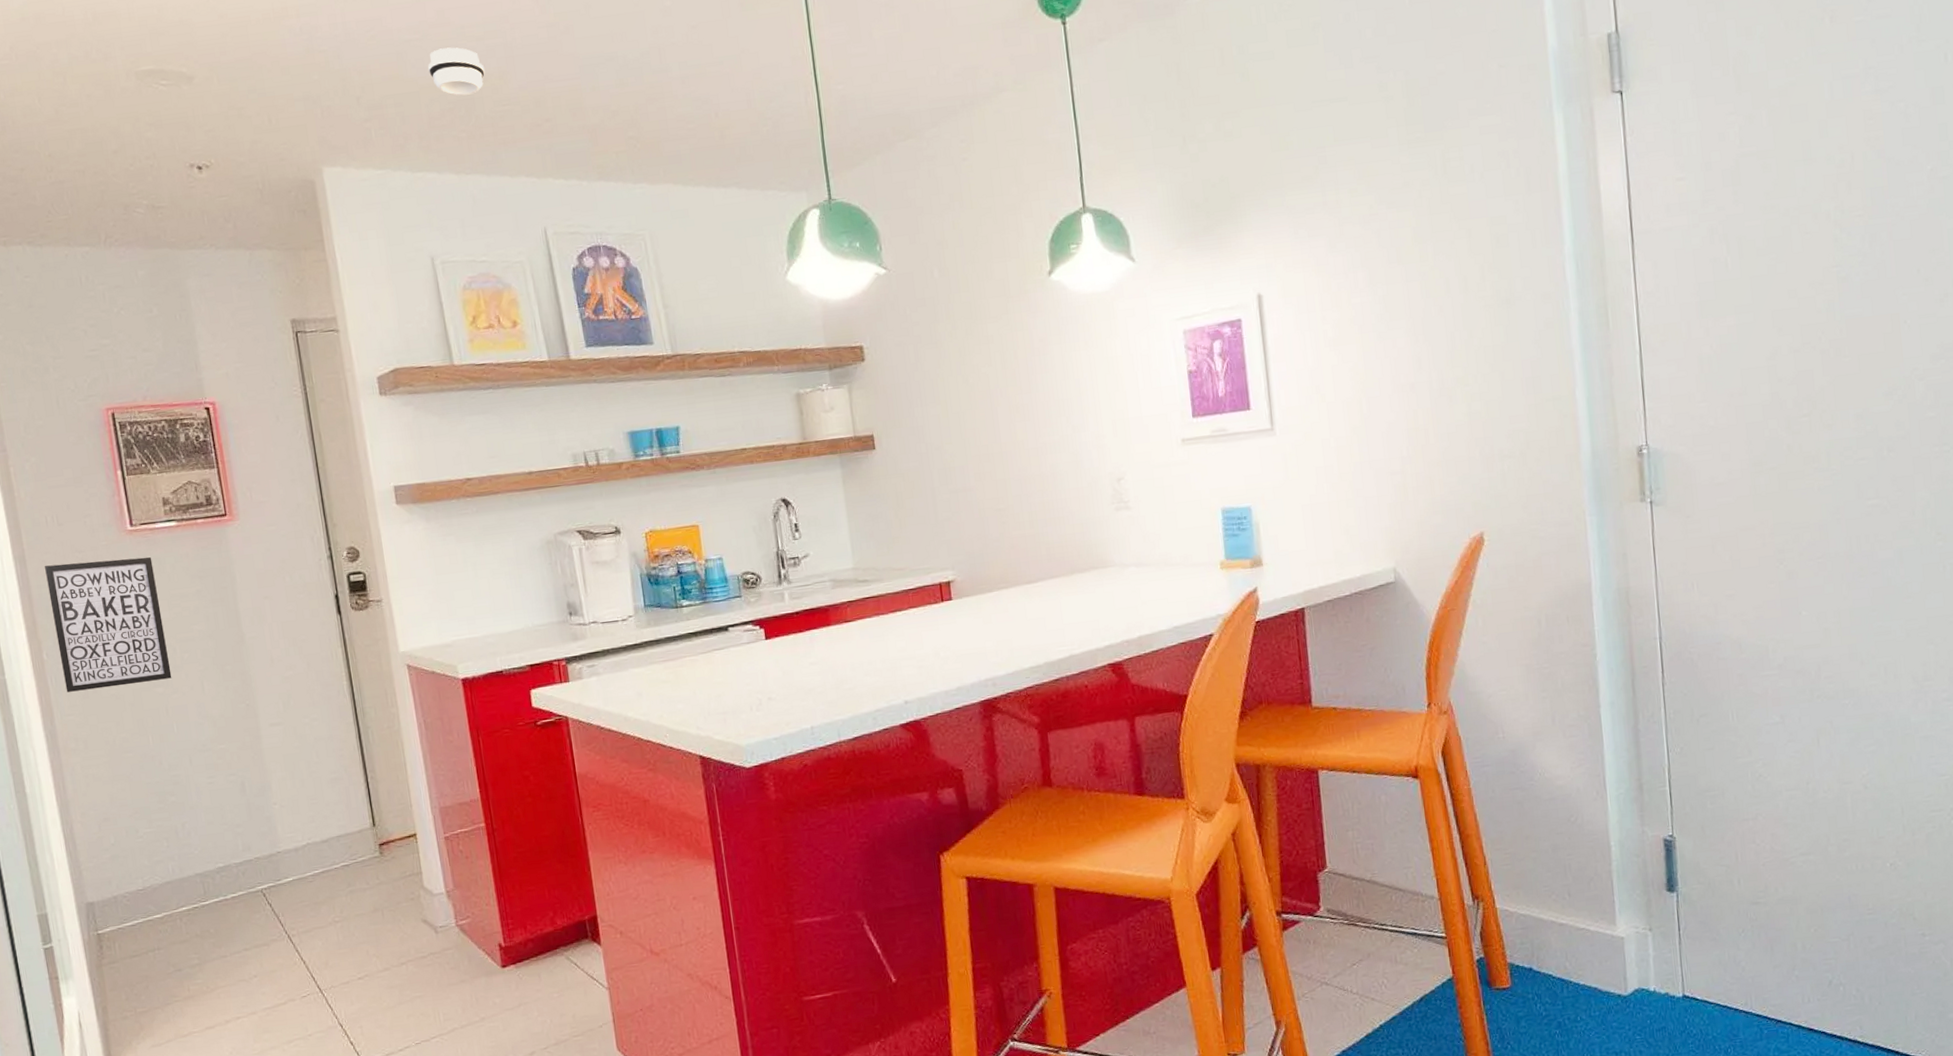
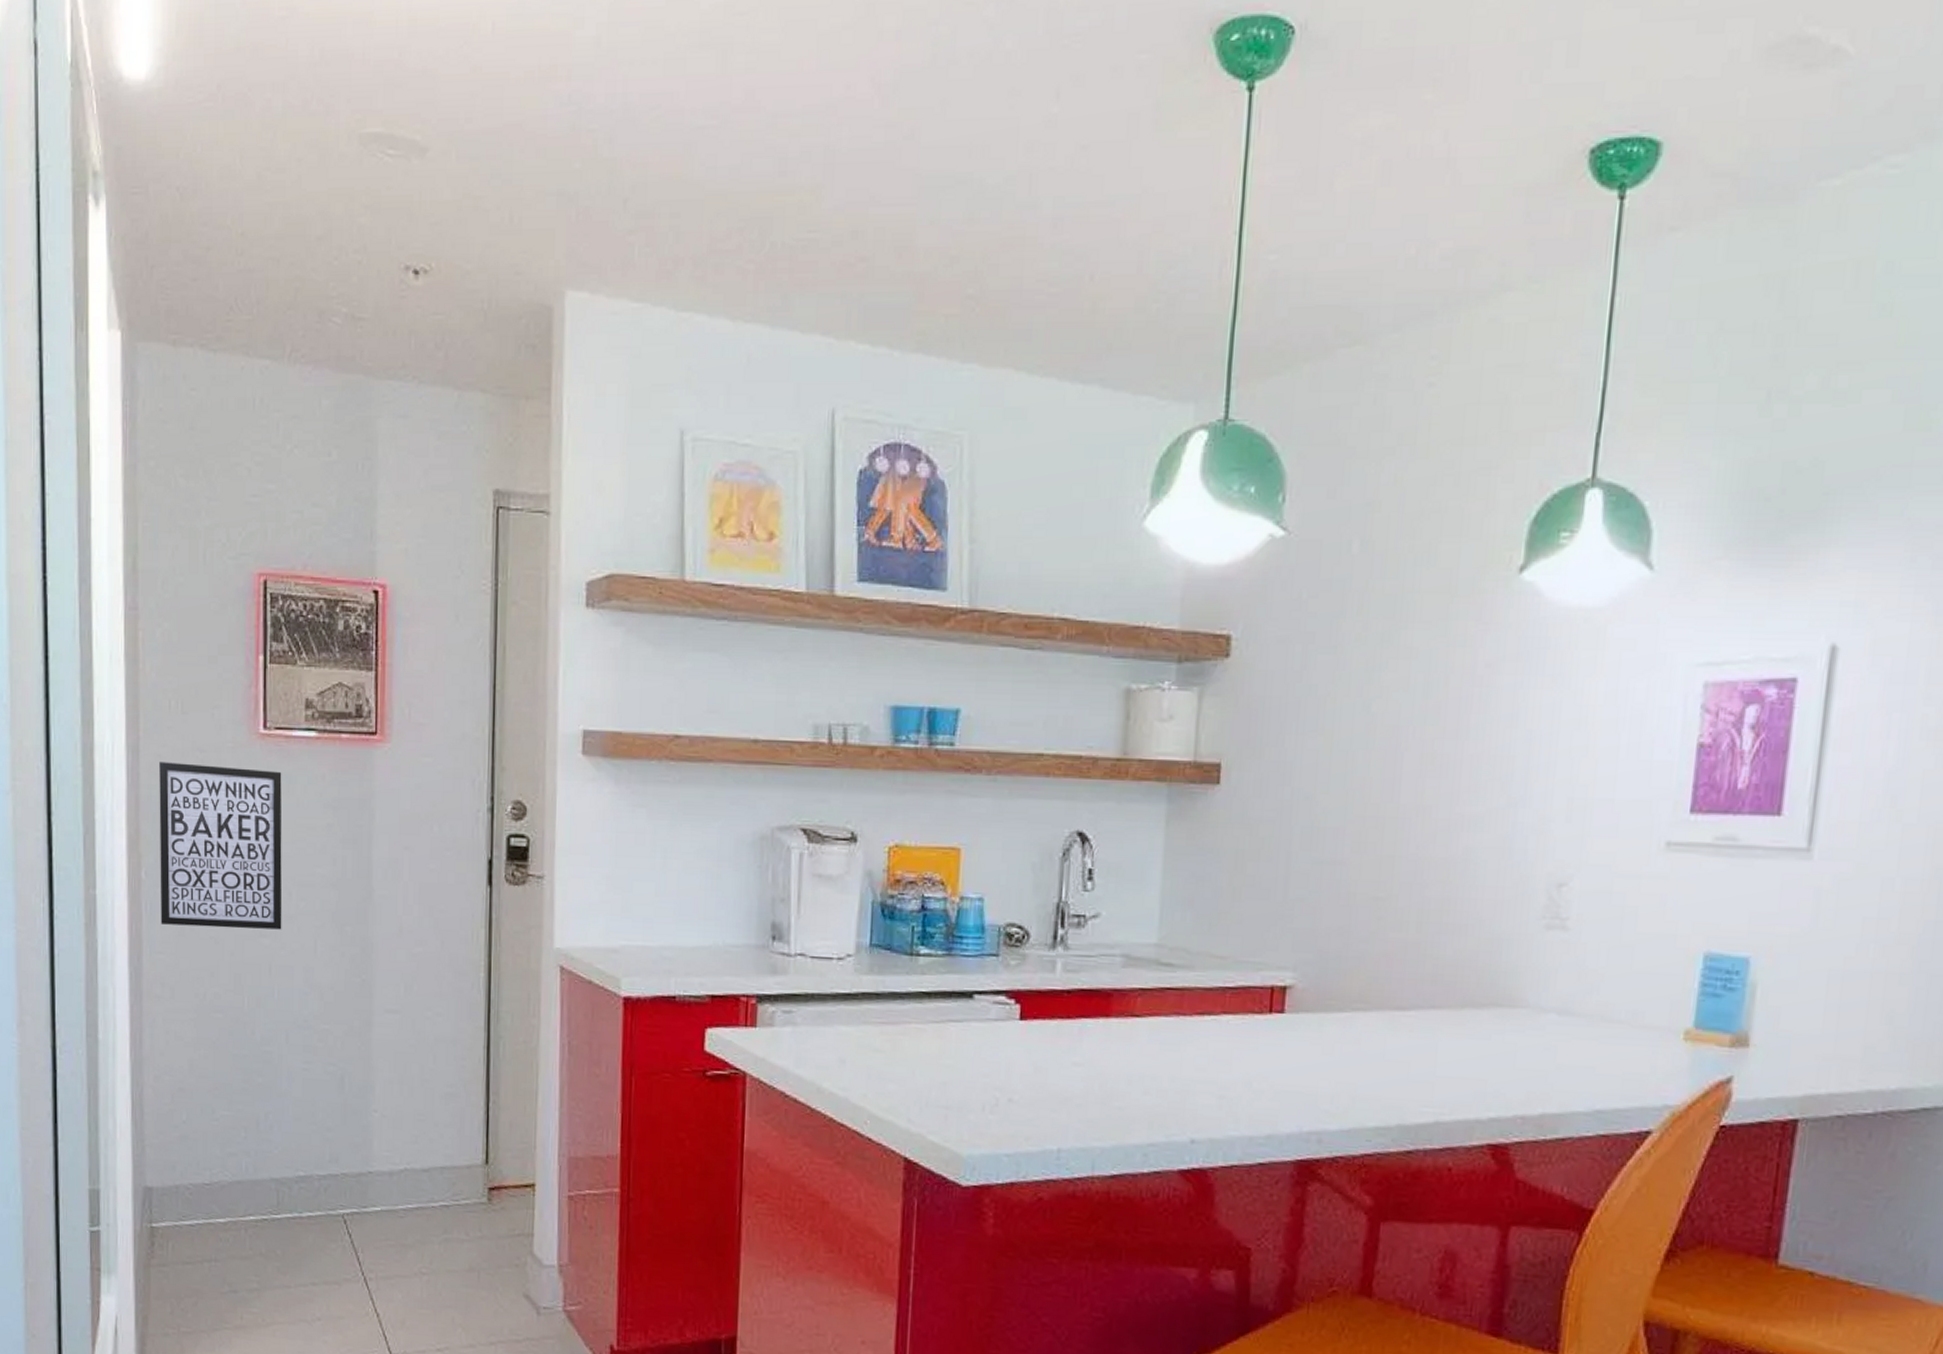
smoke detector: present [428,47,485,96] -> none [721,142,794,212]

